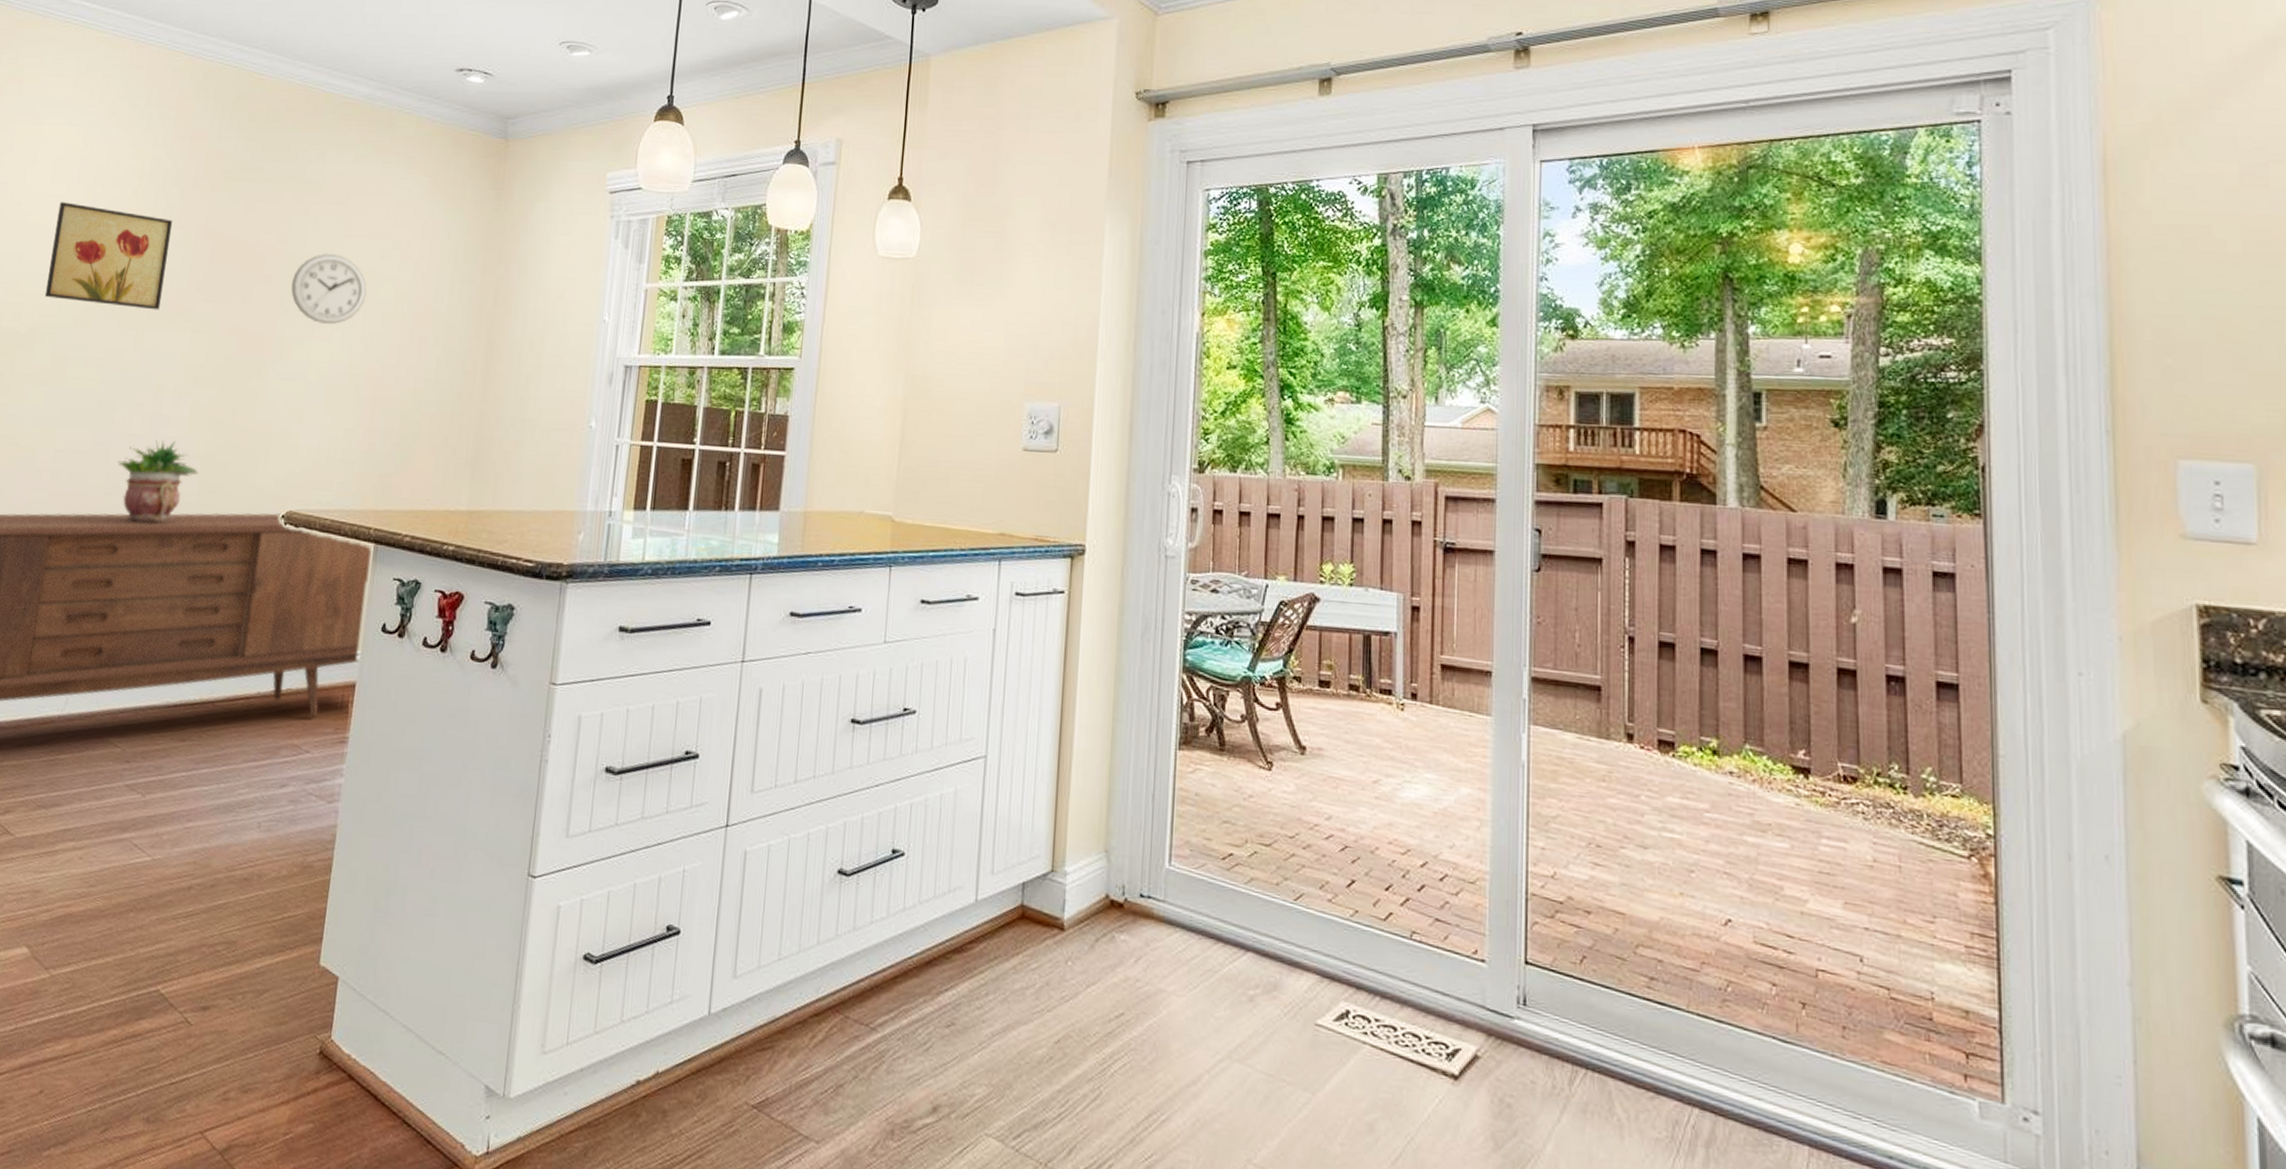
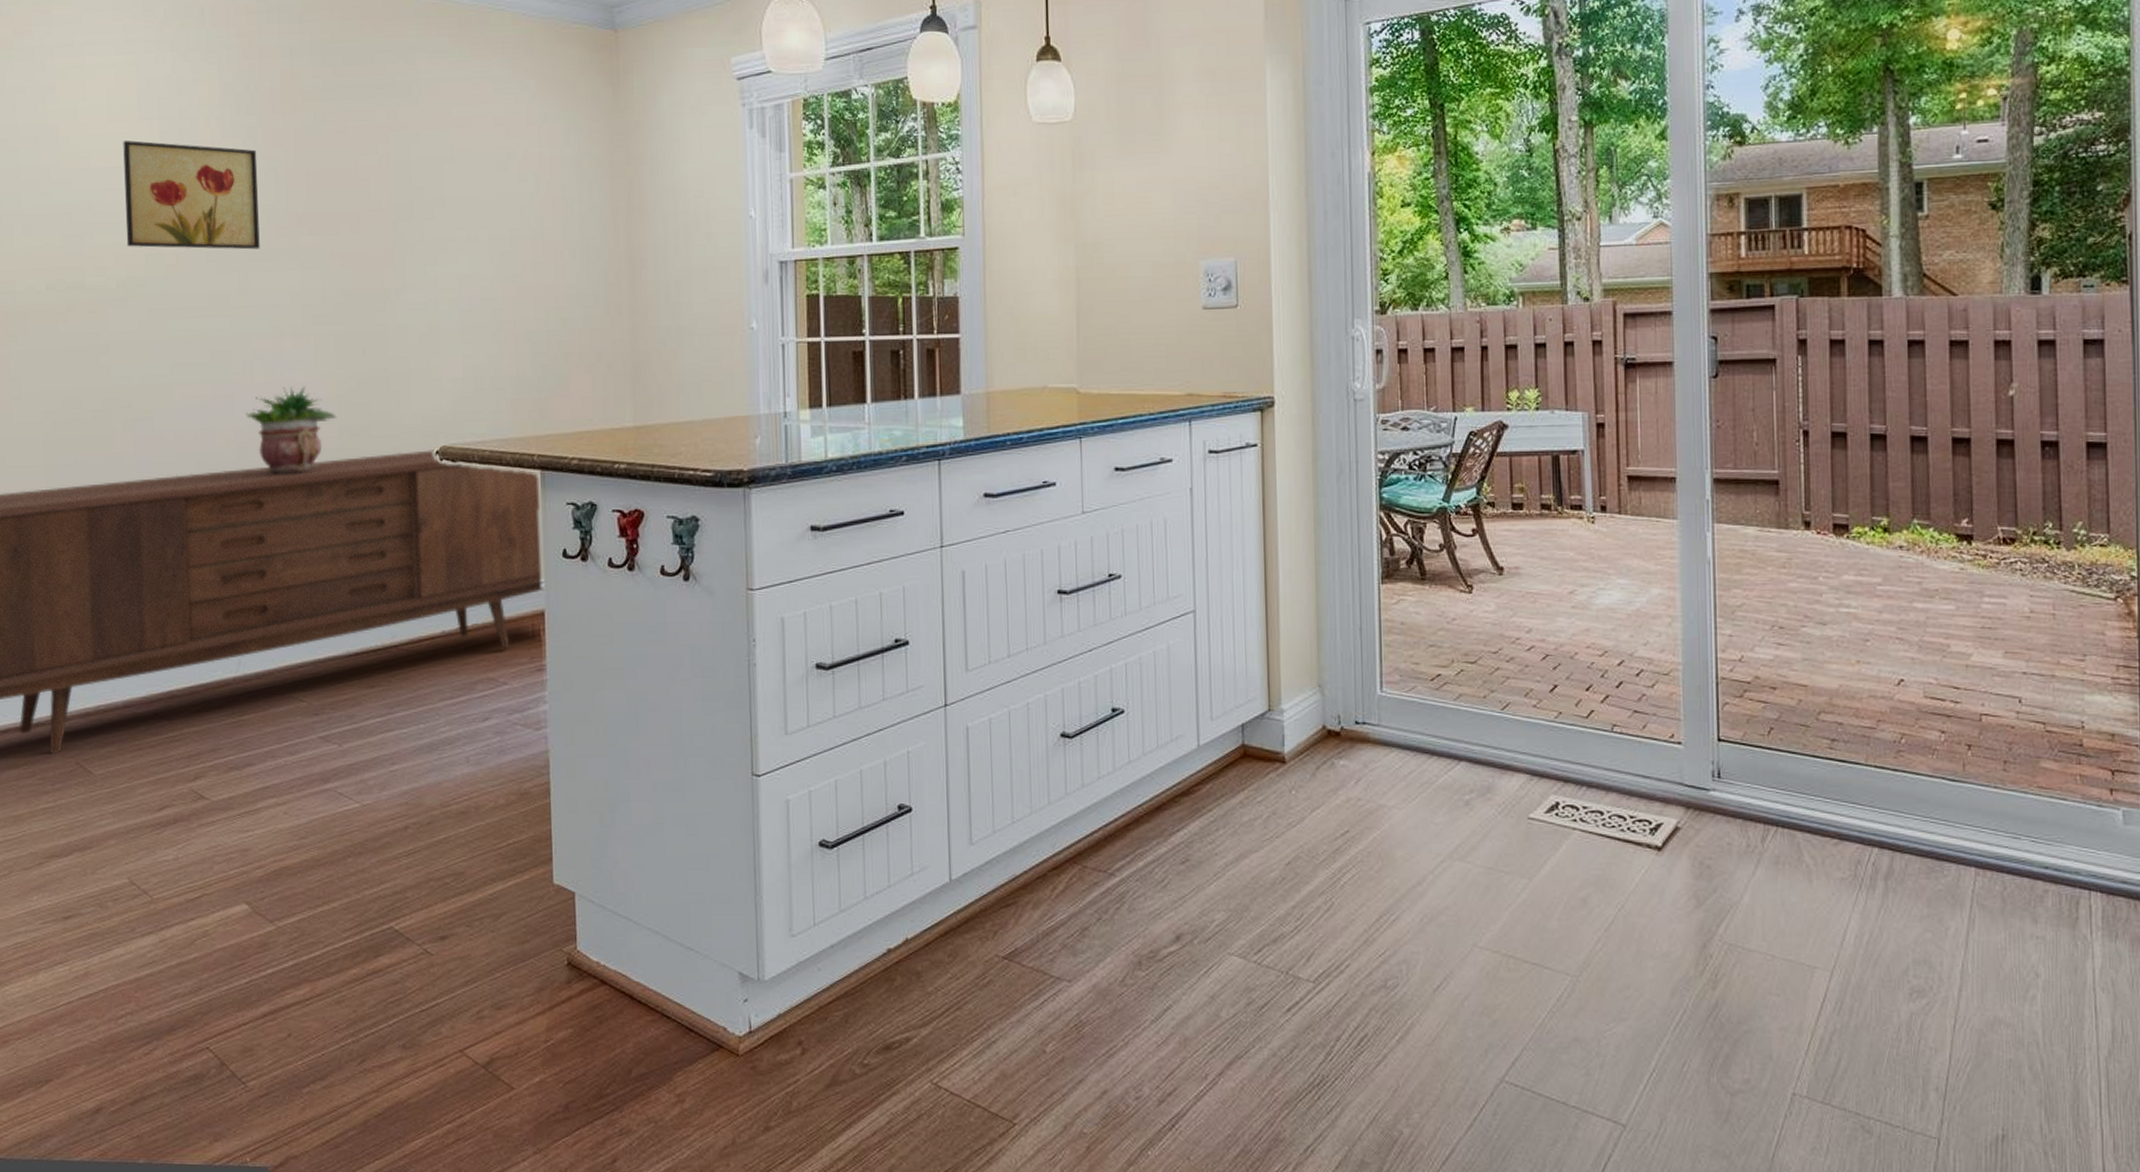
wall clock: present [290,253,367,325] -> none [402,171,488,248]

